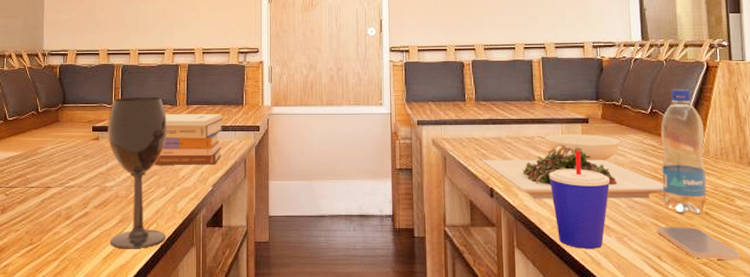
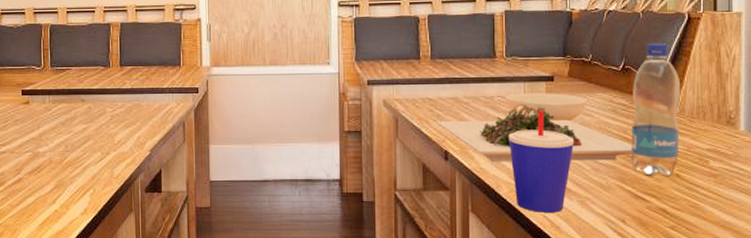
wine glass: present [108,96,168,249] -> none [38,57,103,215]
books: present [154,113,223,165] -> none [88,75,160,129]
smartphone: present [656,226,742,261] -> none [621,188,712,224]

